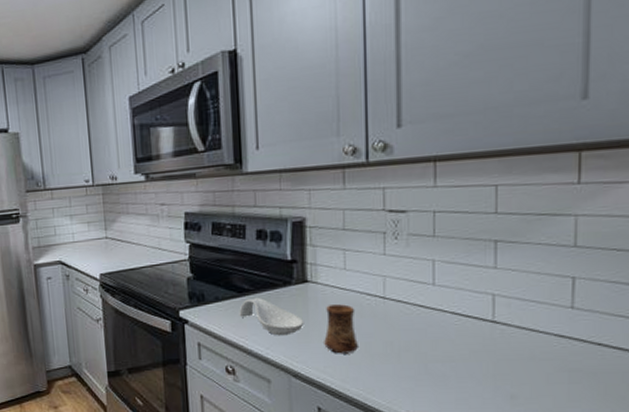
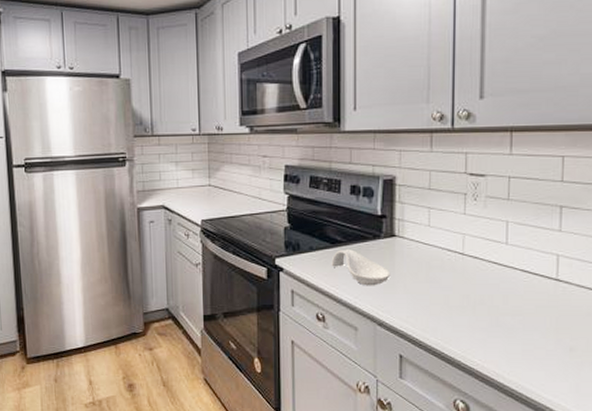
cup: present [324,304,358,354] -> none [408,259,438,305]

